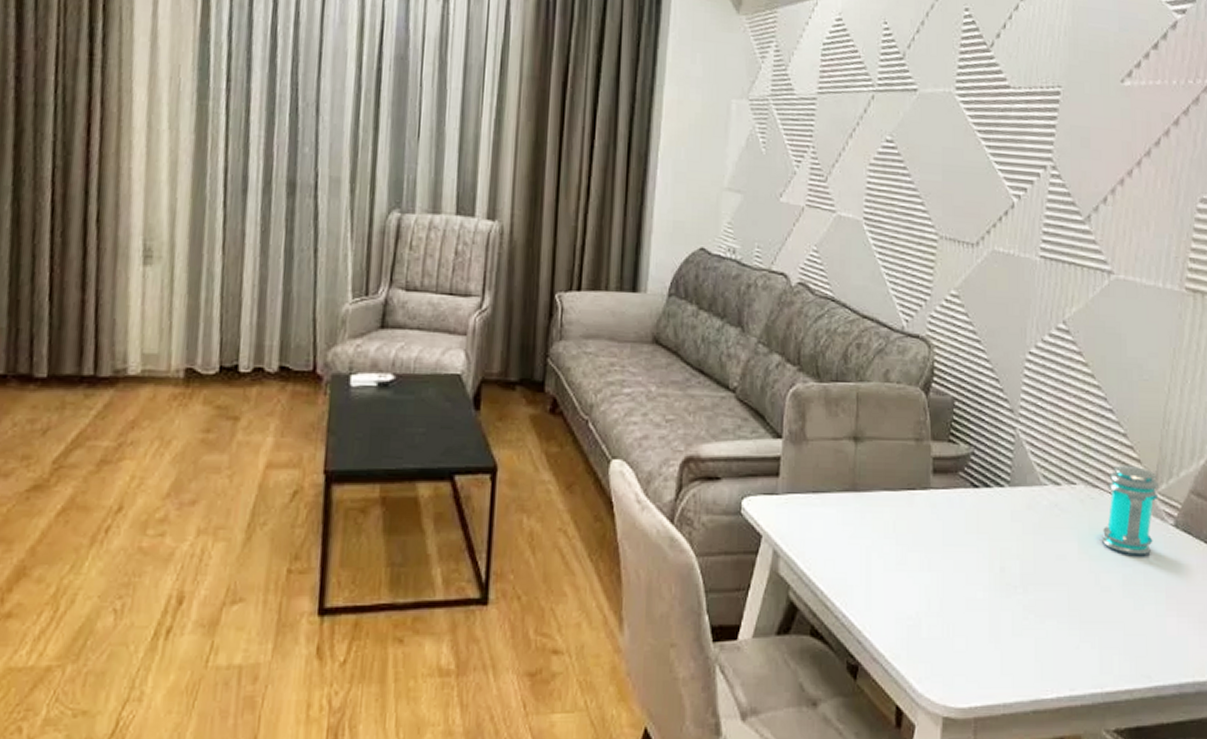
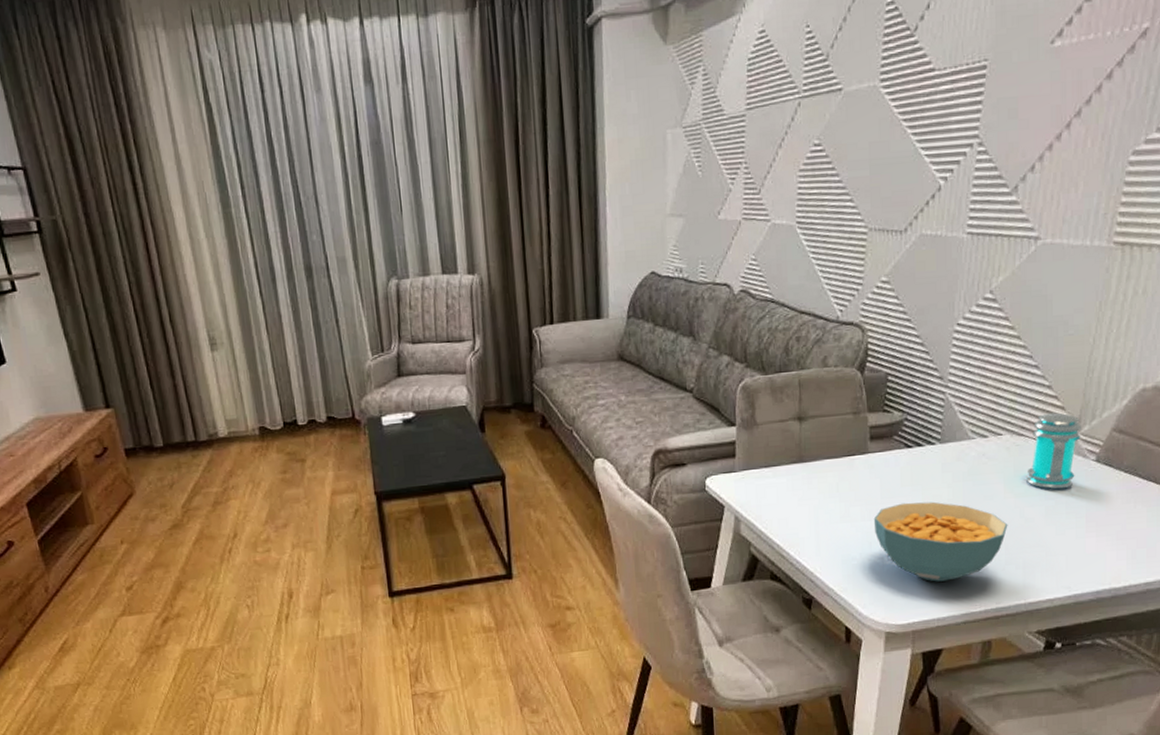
cereal bowl: none [933,553,1083,656] -> present [873,501,1008,582]

